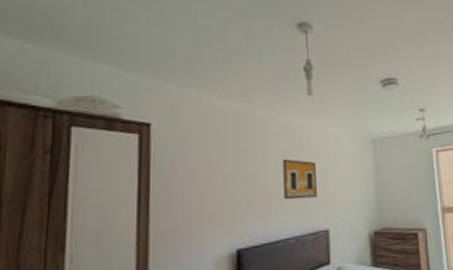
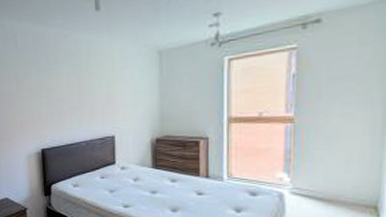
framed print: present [283,159,317,200] -> none [74,74,104,111]

